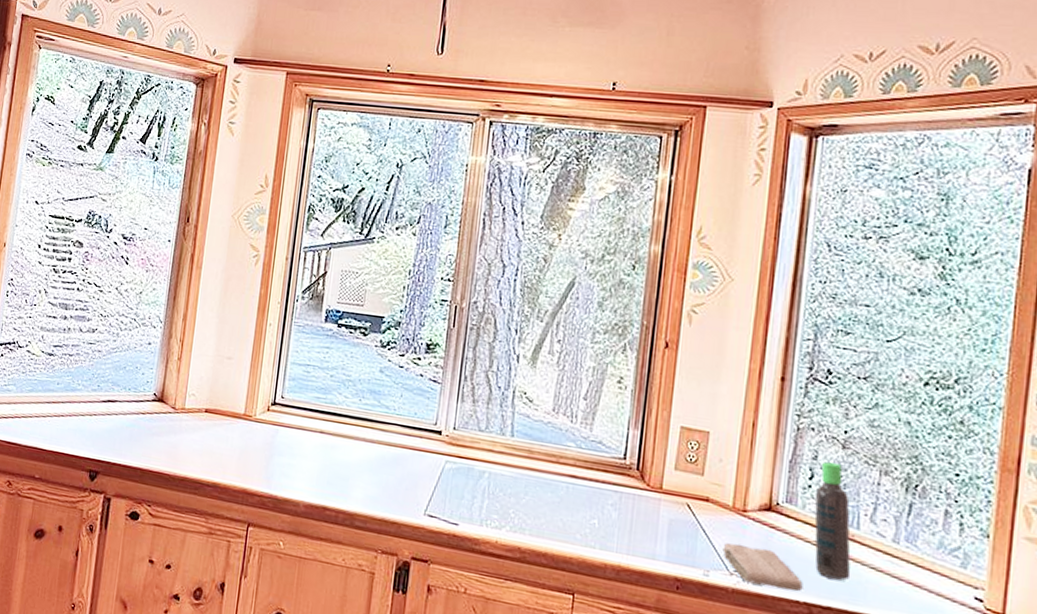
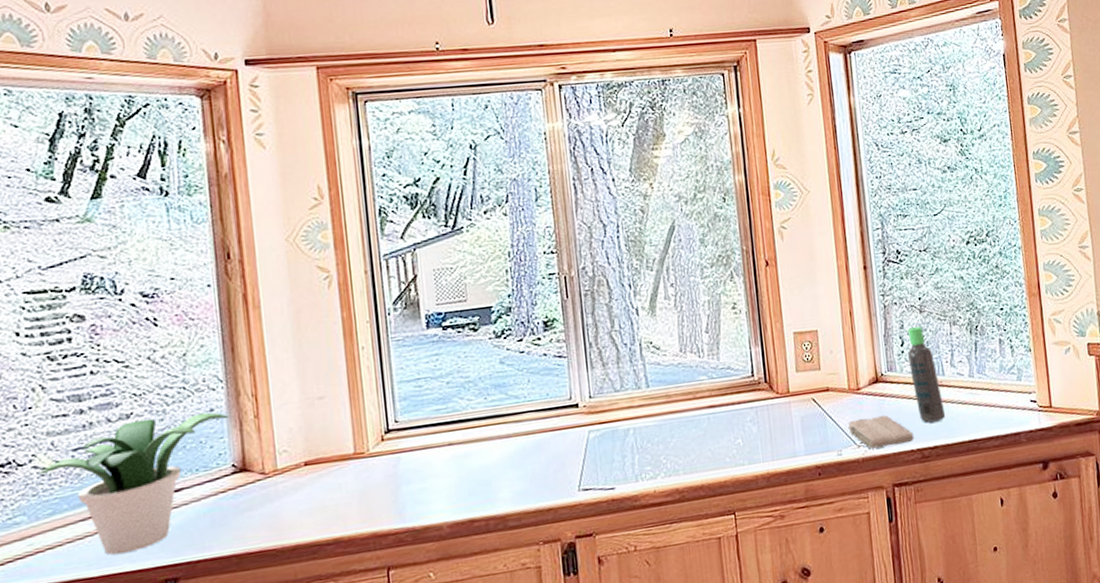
potted plant: none [29,335,161,440] -> present [38,412,230,555]

